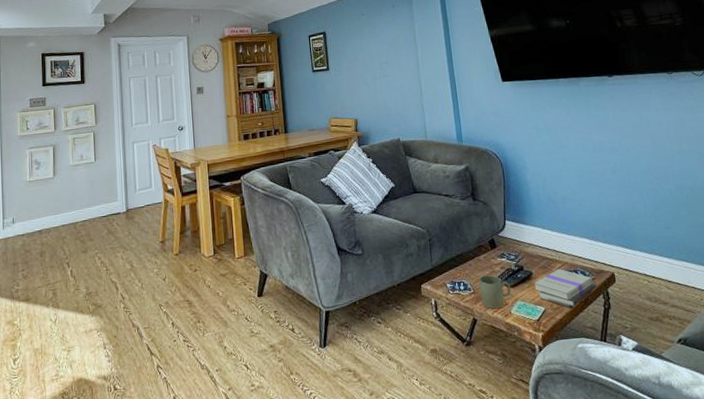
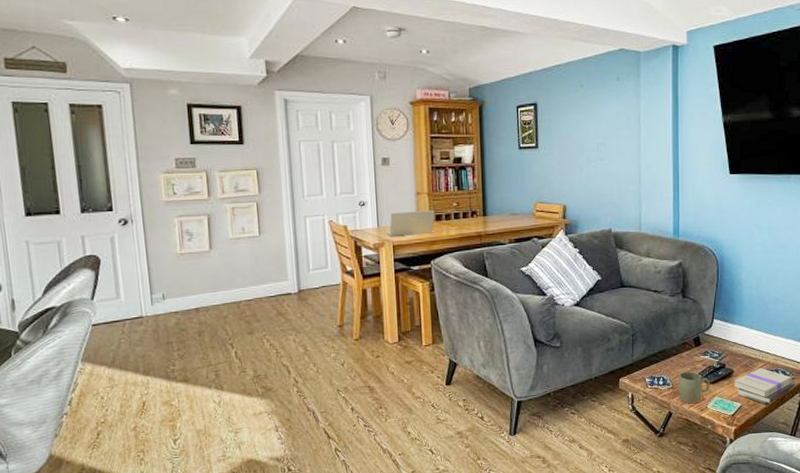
laptop: none [202,130,243,156] -> present [387,210,435,236]

